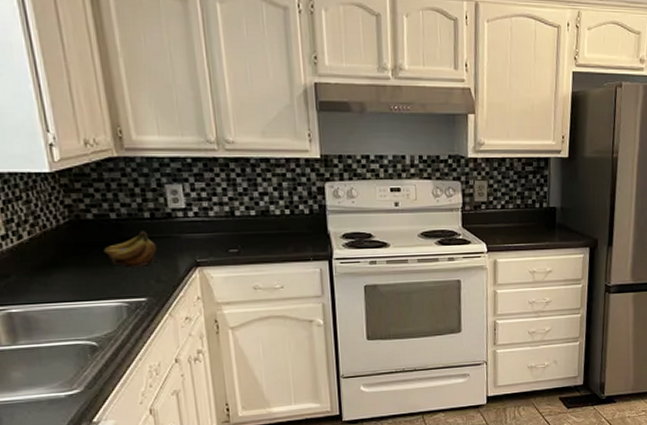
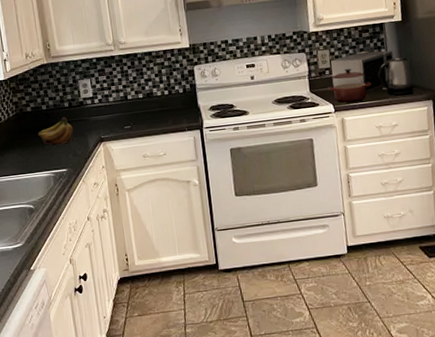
saucepan: none [482,205,530,243] -> present [327,69,372,103]
microwave: none [487,187,556,235] -> present [331,50,394,94]
kettle: none [536,197,574,240] -> present [377,57,414,96]

